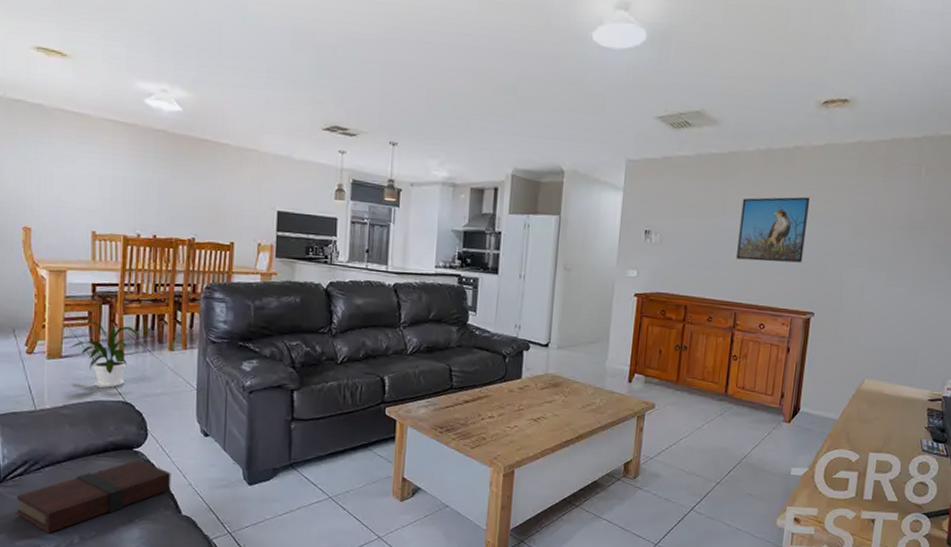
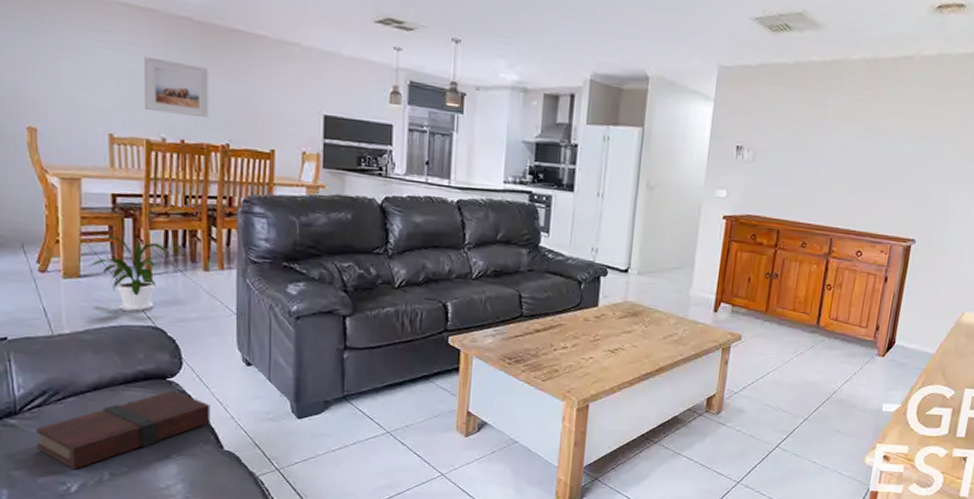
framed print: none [123,164,180,216] -> present [143,56,210,119]
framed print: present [736,196,810,263] -> none [835,112,917,186]

